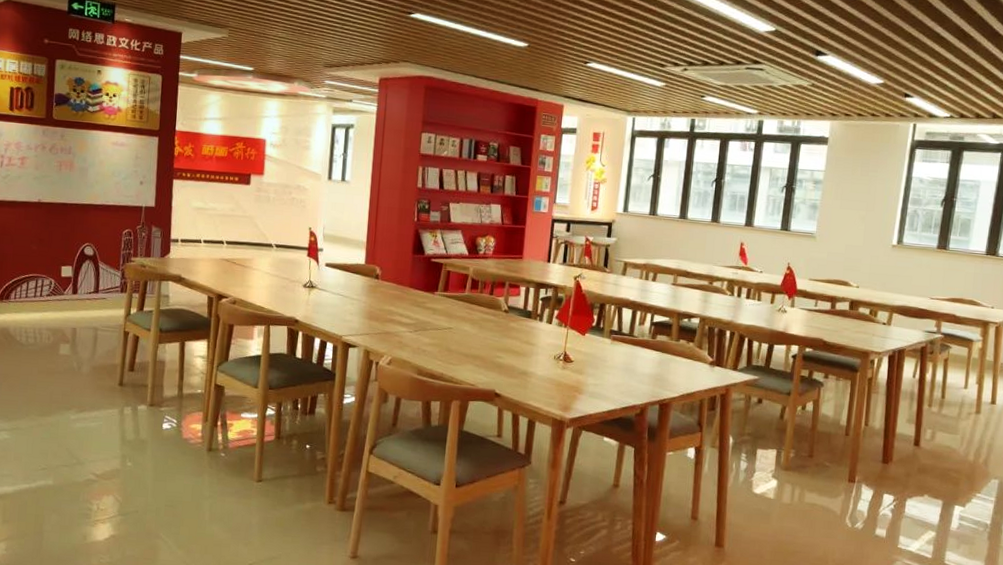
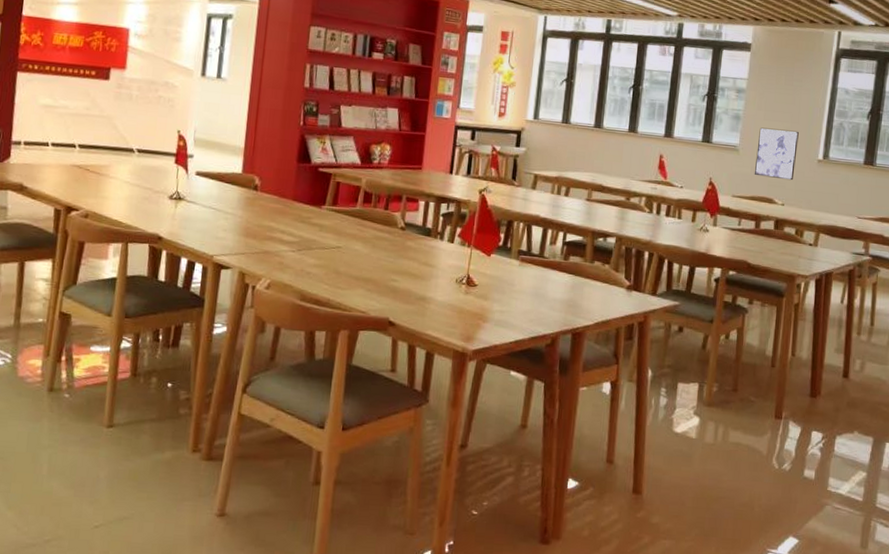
wall art: none [830,215,874,265] -> present [754,127,799,181]

